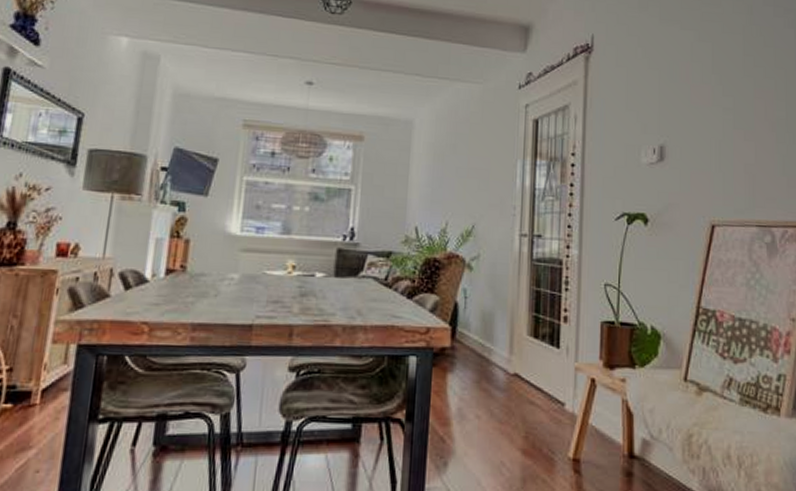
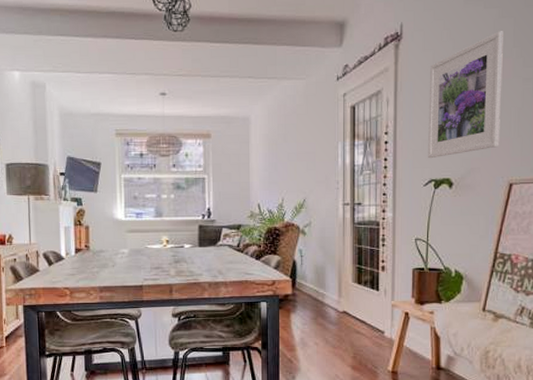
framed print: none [620,55,701,189] -> present [428,31,503,159]

